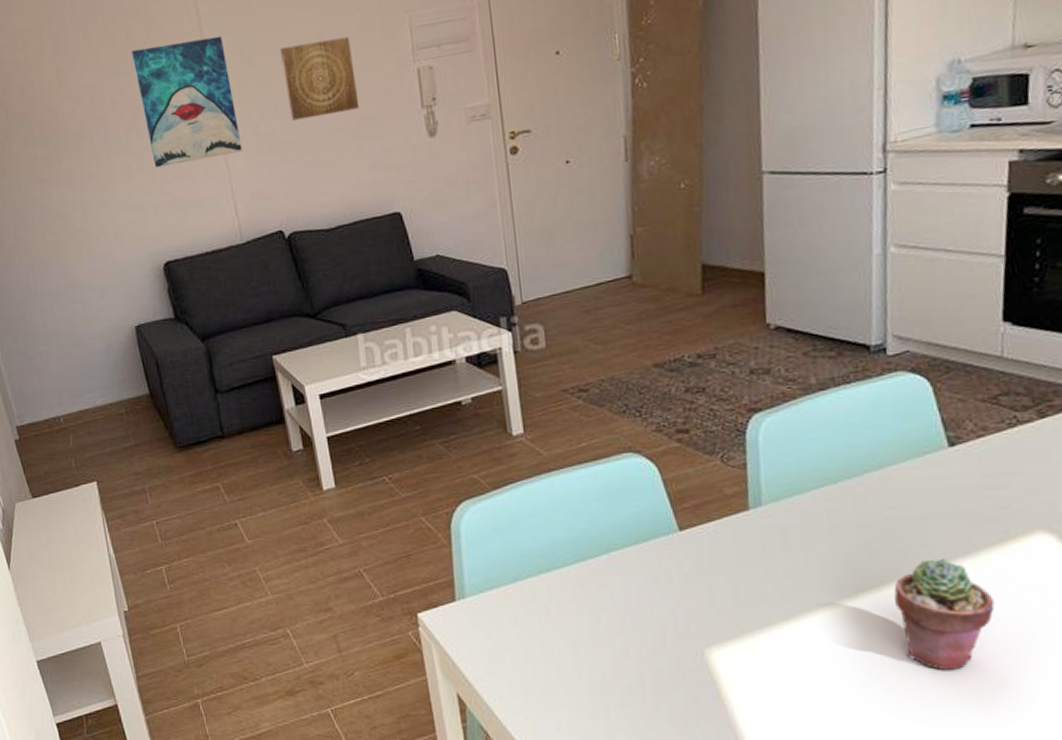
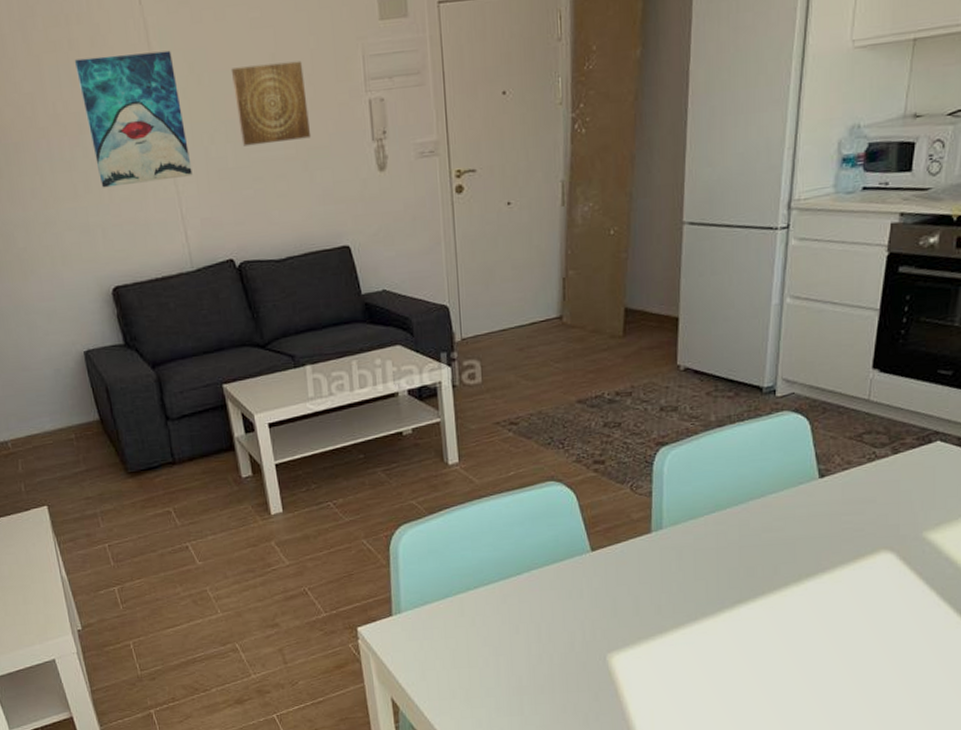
potted succulent: present [894,558,995,671] -> none [765,574,843,668]

